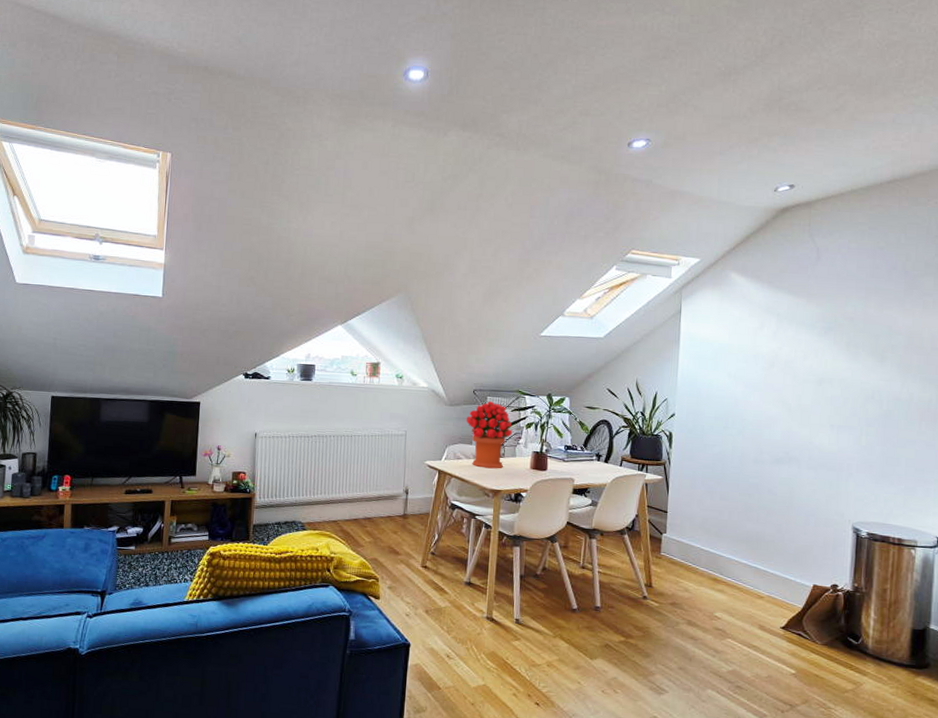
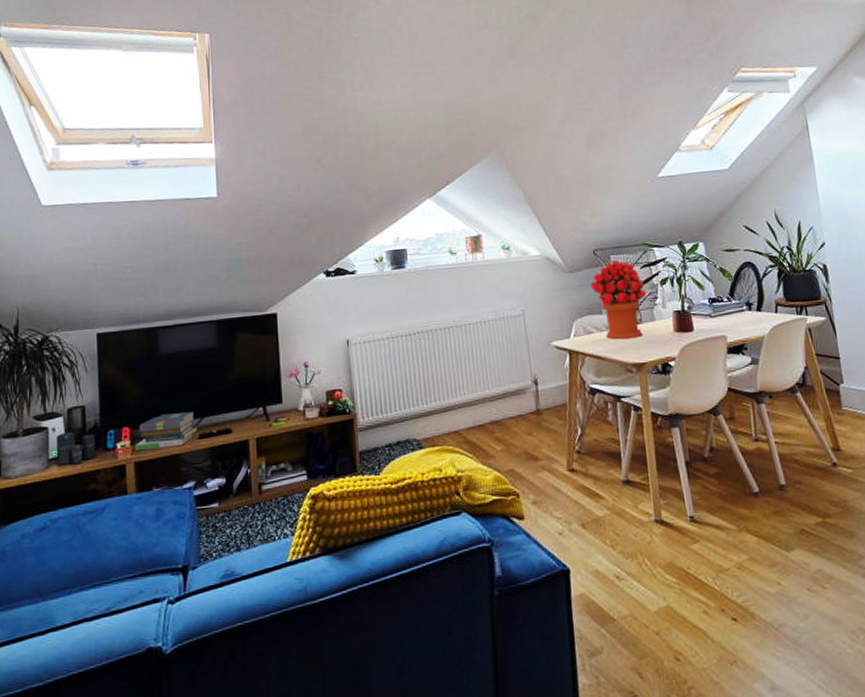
books: none [73,470,124,497] -> present [134,412,197,451]

